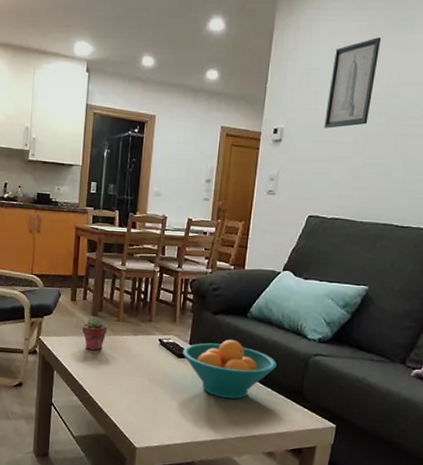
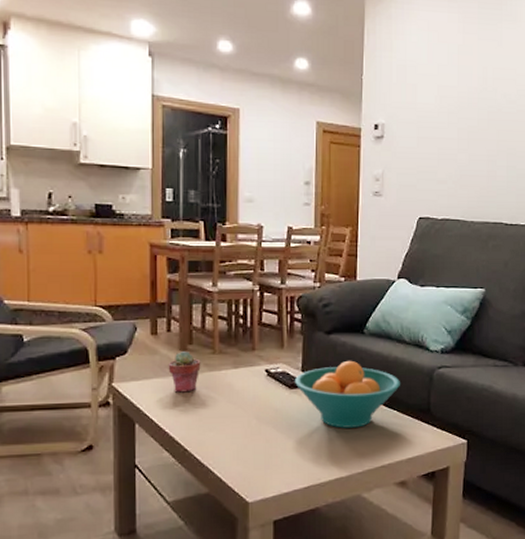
wall art: present [324,37,382,128] -> none [426,30,474,124]

